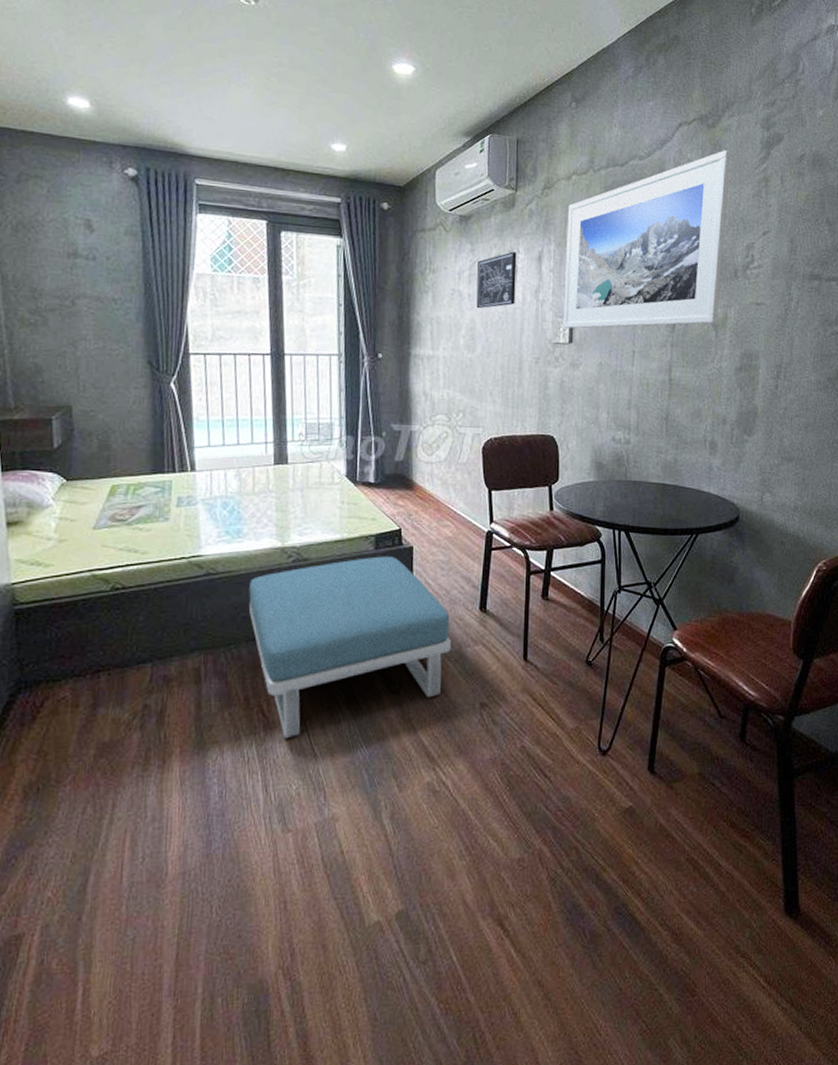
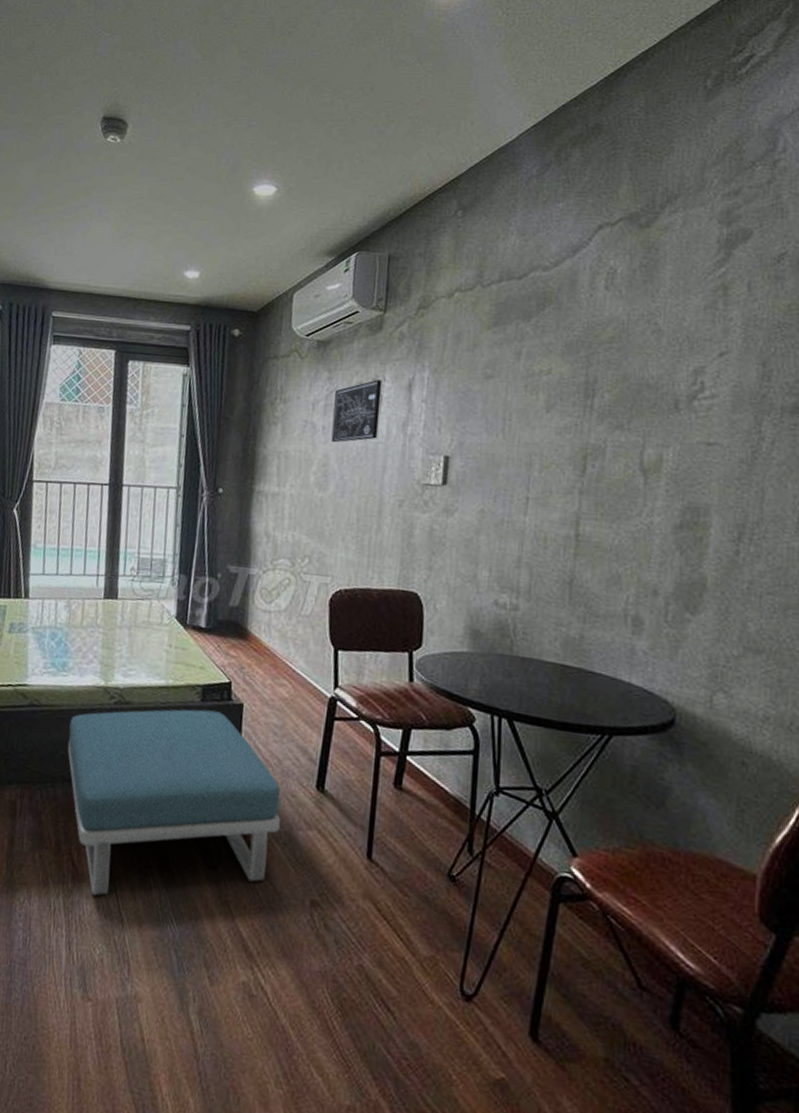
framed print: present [563,149,731,329] -> none [435,252,673,468]

